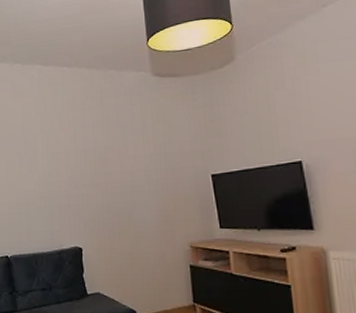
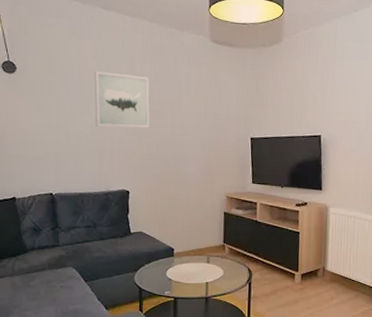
wall art: none [38,125,98,183] -> present [94,71,150,128]

